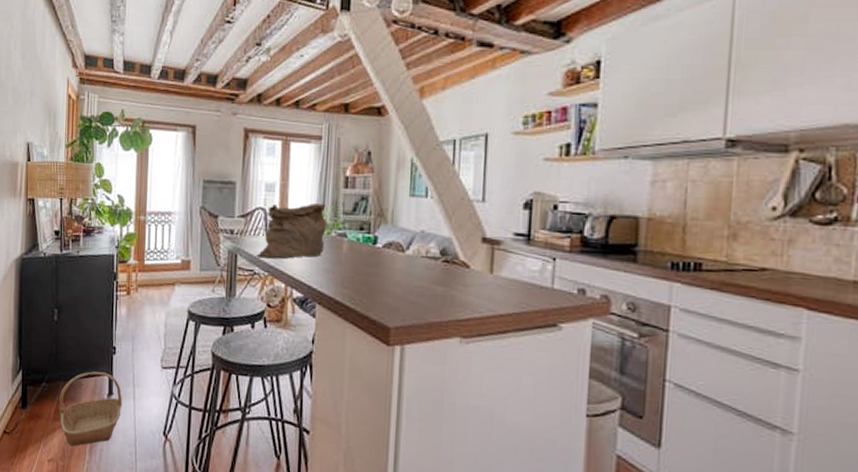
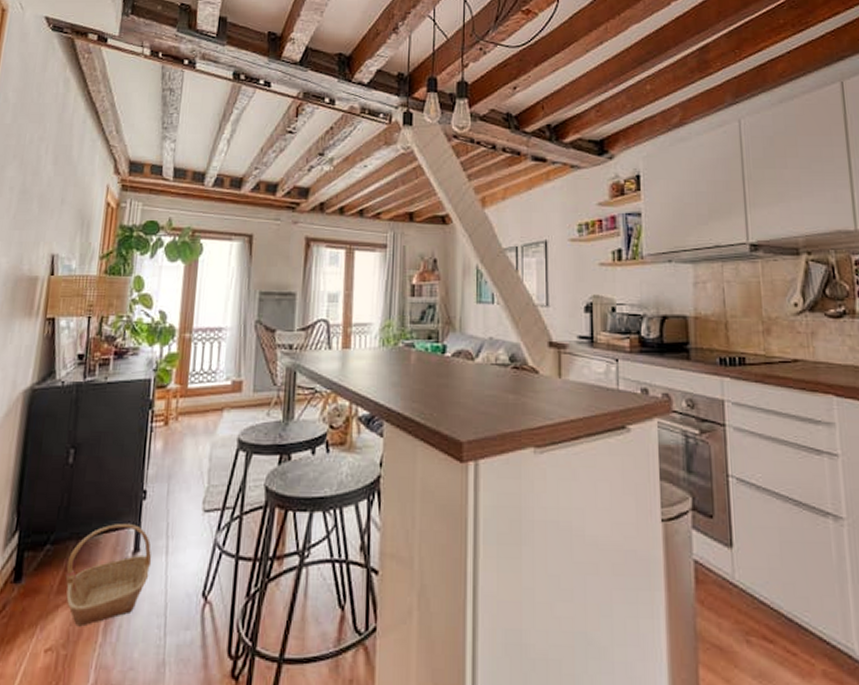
bag: present [256,204,328,259] -> none [318,313,395,374]

